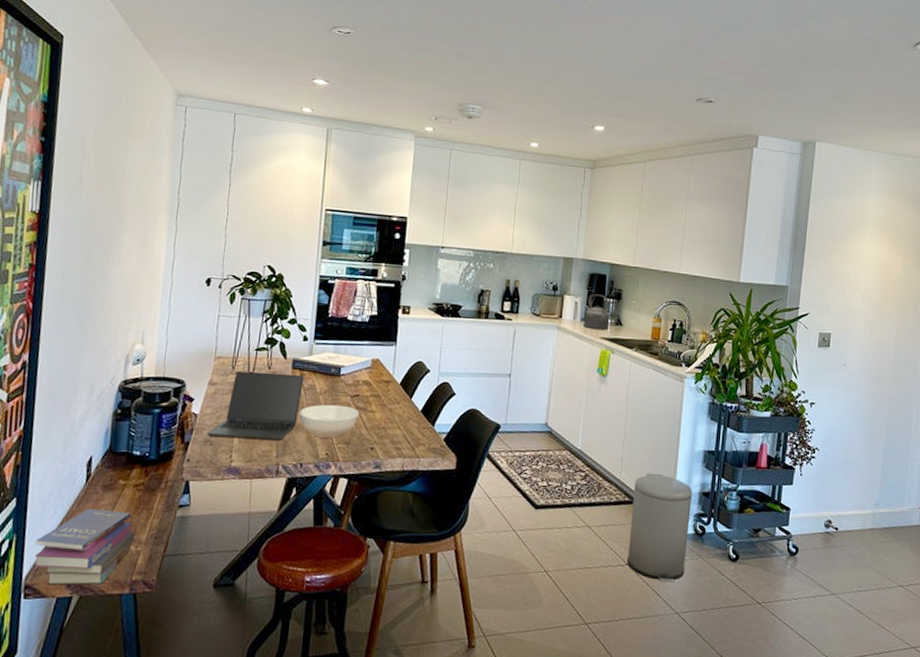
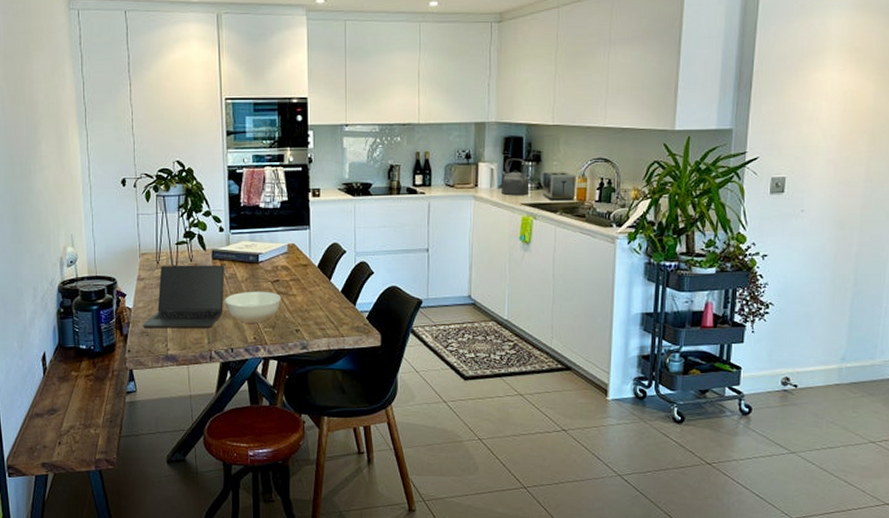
books: present [34,508,135,585] -> none [10,398,92,465]
toaster: none [620,310,652,339] -> present [541,172,576,201]
pedal bin: present [627,473,692,582] -> none [564,339,630,446]

